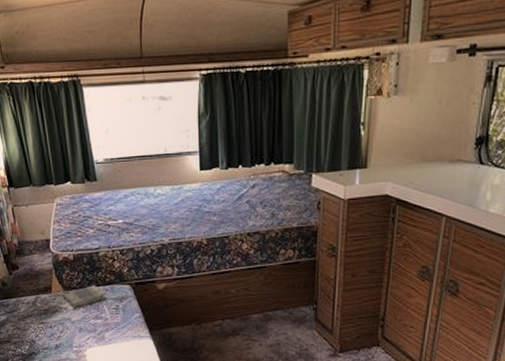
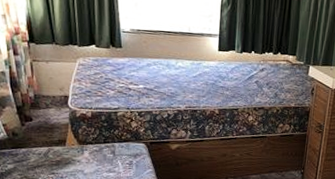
dish towel: present [63,285,107,309] -> none [78,141,122,162]

